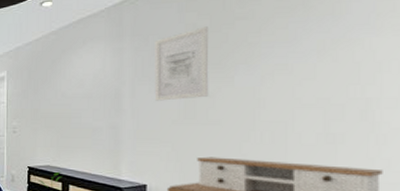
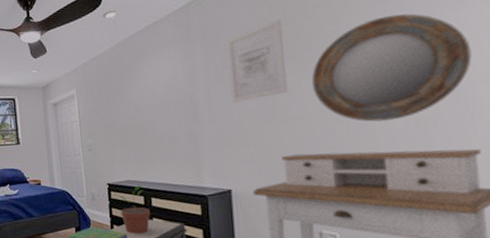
home mirror: none [231,34,382,134] -> present [311,13,472,122]

